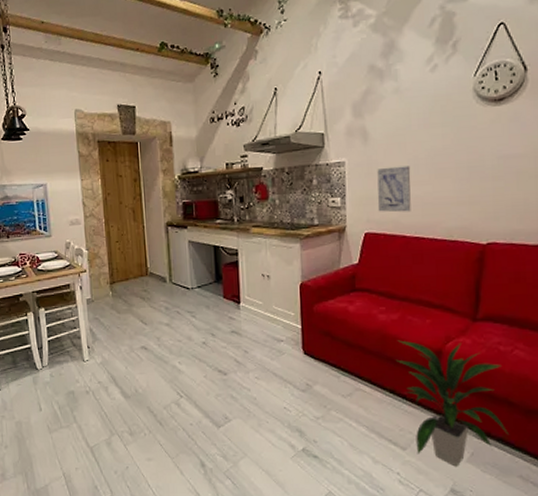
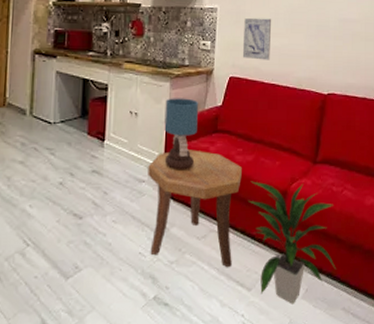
side table: none [285,309,387,426] -> present [148,150,242,268]
table lamp: none [297,258,333,330] -> present [164,98,199,170]

